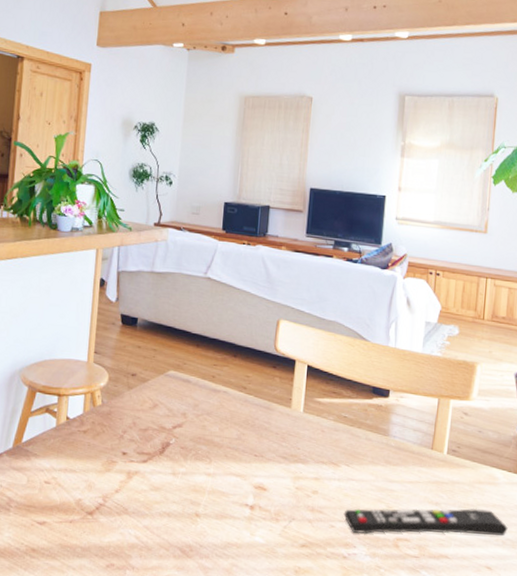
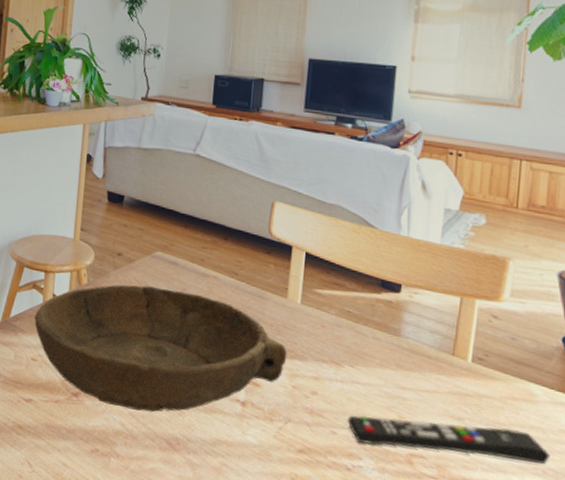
bowl: none [47,403,292,523] -> present [34,284,288,412]

